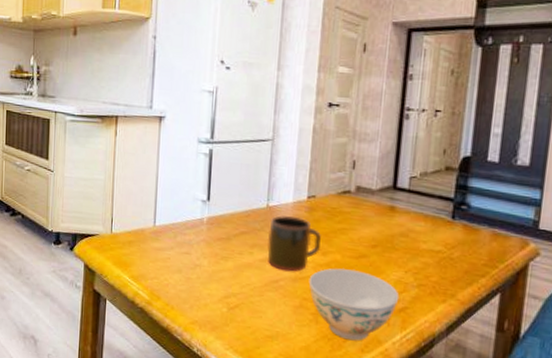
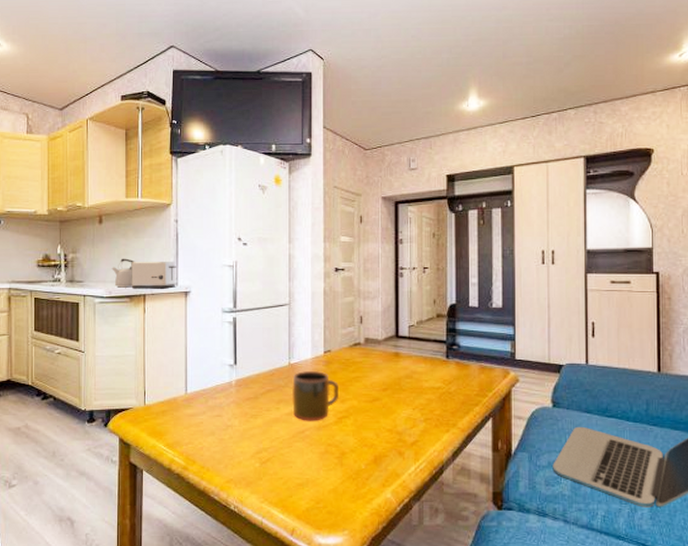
kettle: none [84,75,108,107] -> present [112,258,135,288]
toaster: none [103,79,152,112] -> present [131,262,176,289]
bowl: present [308,268,400,341] -> none [331,413,410,477]

